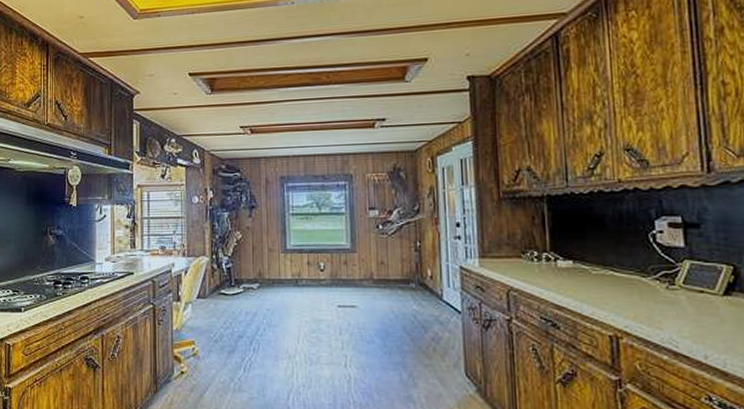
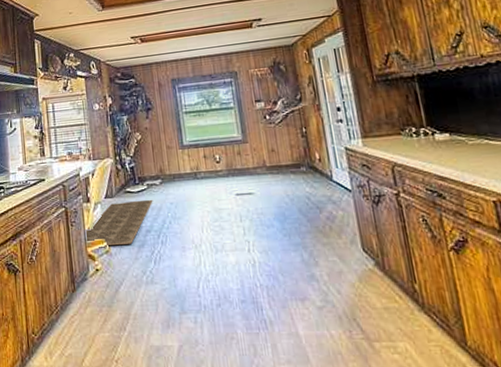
rug: none [172,303,248,348] -> present [84,199,153,245]

